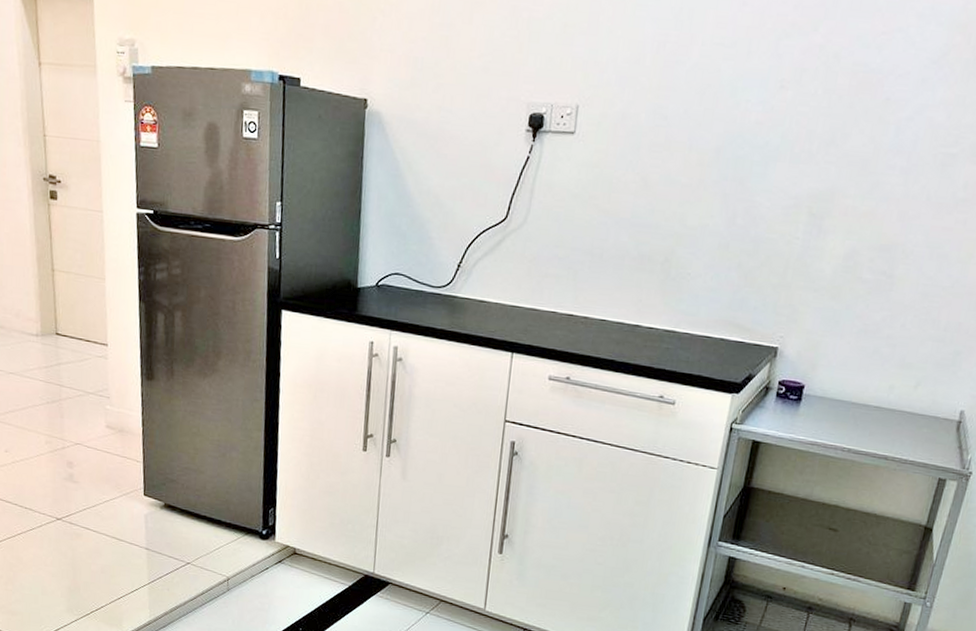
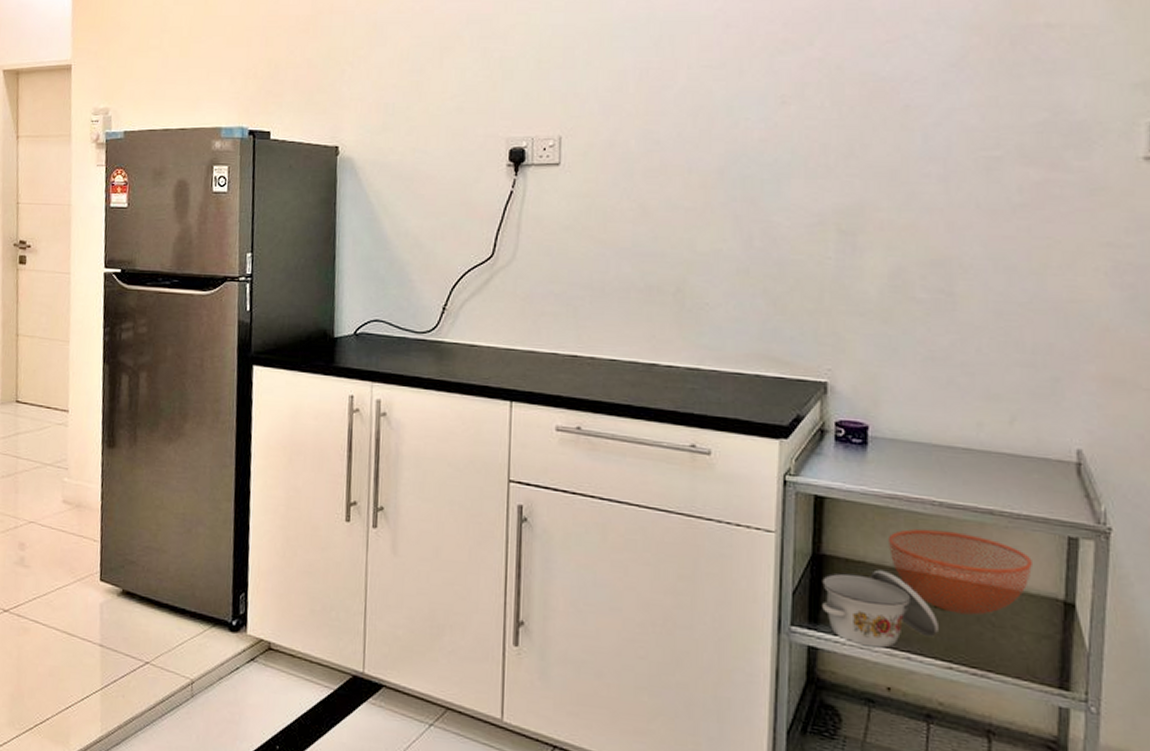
cooking pot: none [744,500,830,559] -> present [821,569,938,648]
colander: none [803,469,909,536] -> present [887,529,1032,615]

